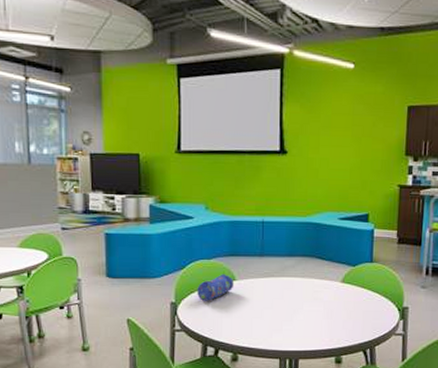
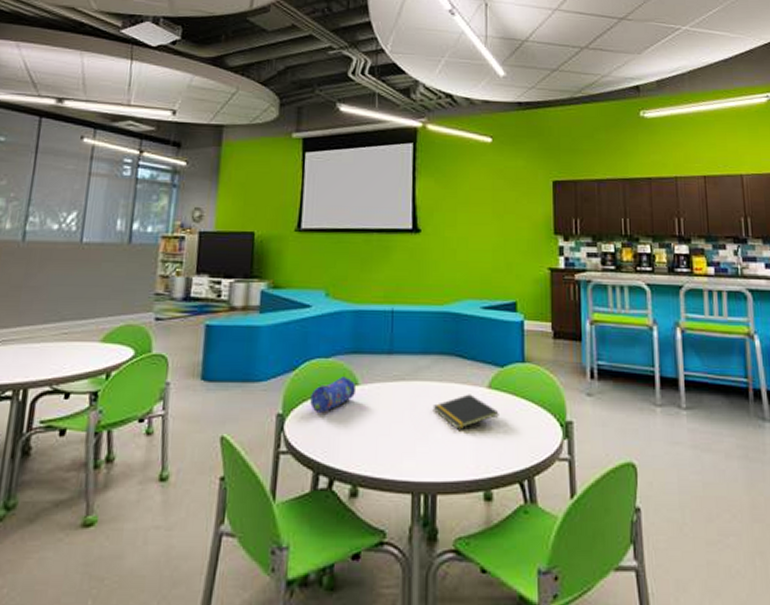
notepad: none [296,287,350,314] -> present [432,394,499,430]

